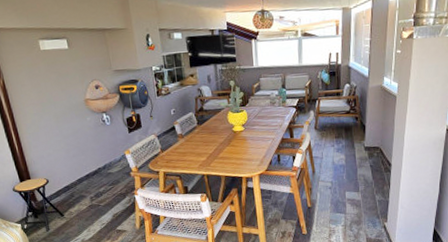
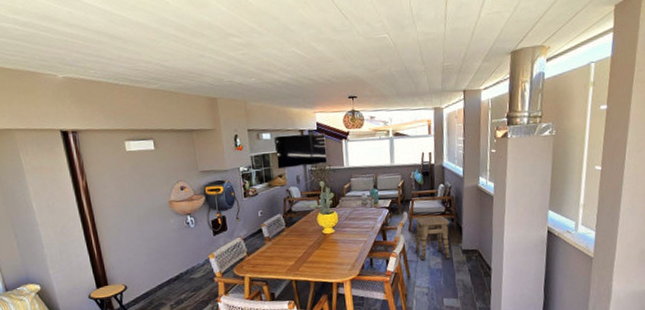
side table: none [320,114,354,157] -> present [414,215,450,260]

